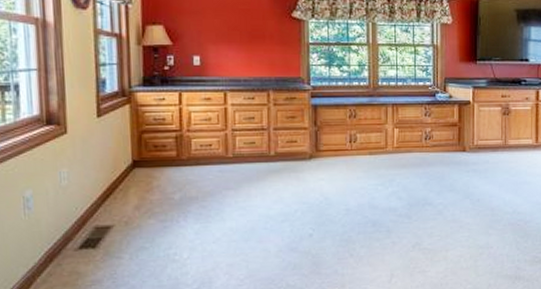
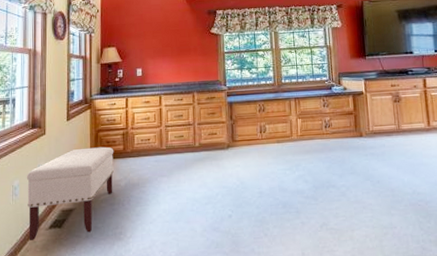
bench: none [42,152,165,264] -> present [26,146,114,241]

